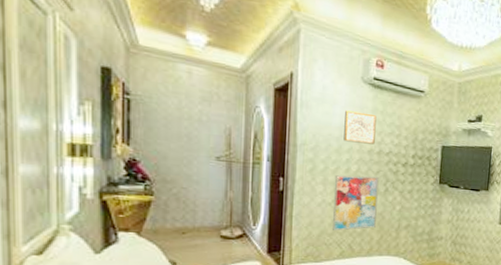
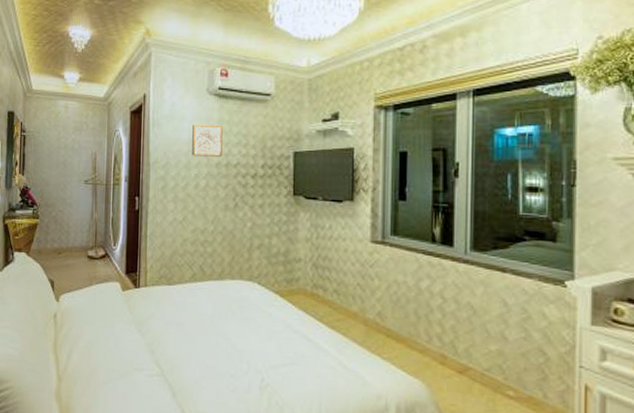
wall art: present [332,174,379,232] -> none [183,190,228,252]

